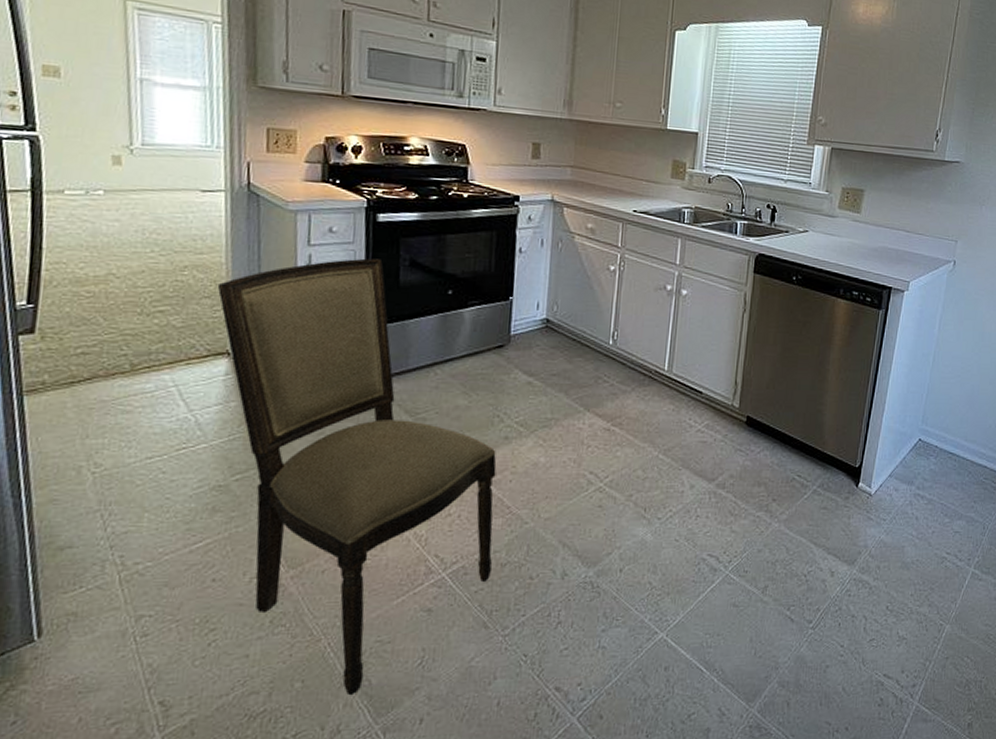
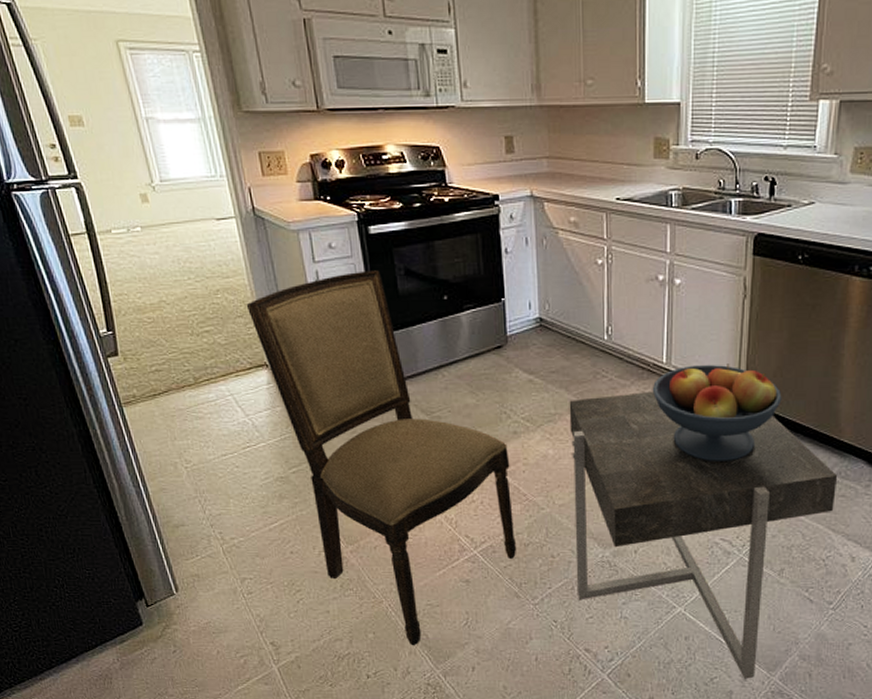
side table: none [553,398,821,713] -> present [569,391,838,679]
fruit bowl: none [651,373,774,473] -> present [652,364,782,463]

